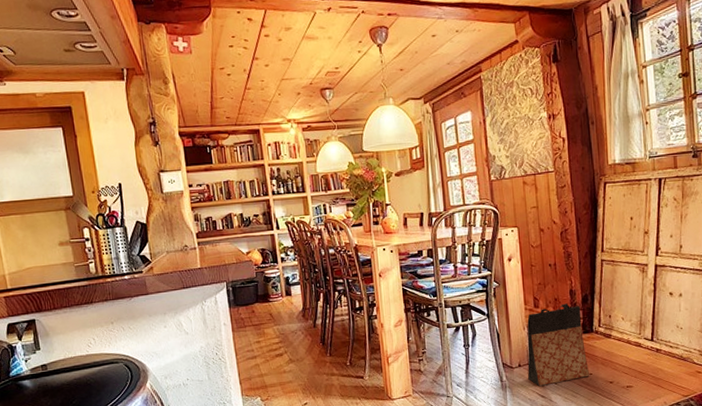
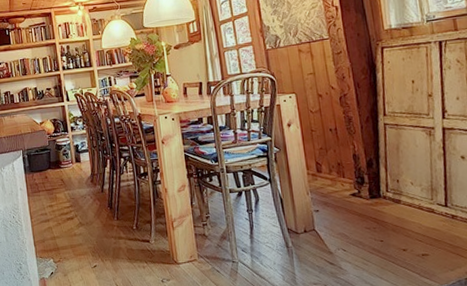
bag: present [527,303,590,387] -> none [310,168,381,254]

